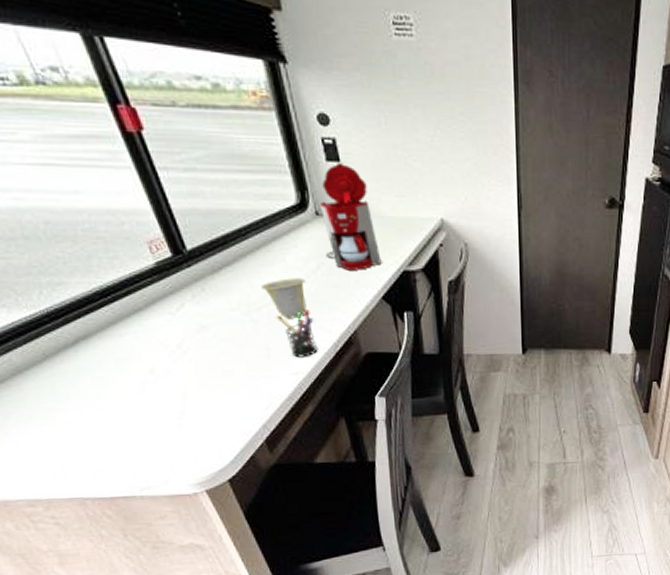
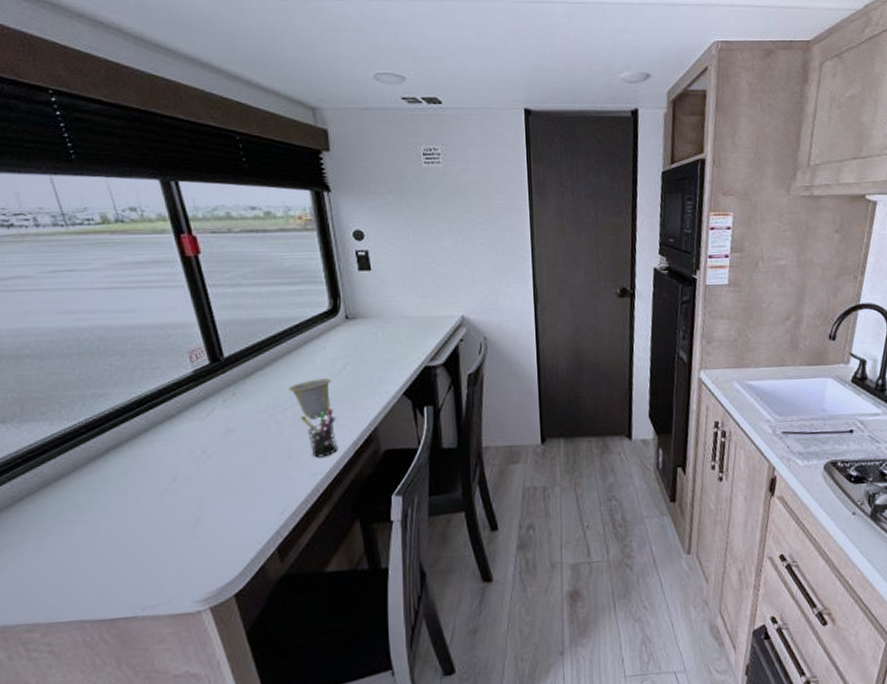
coffee maker: present [319,162,382,270] -> none [349,271,404,369]

